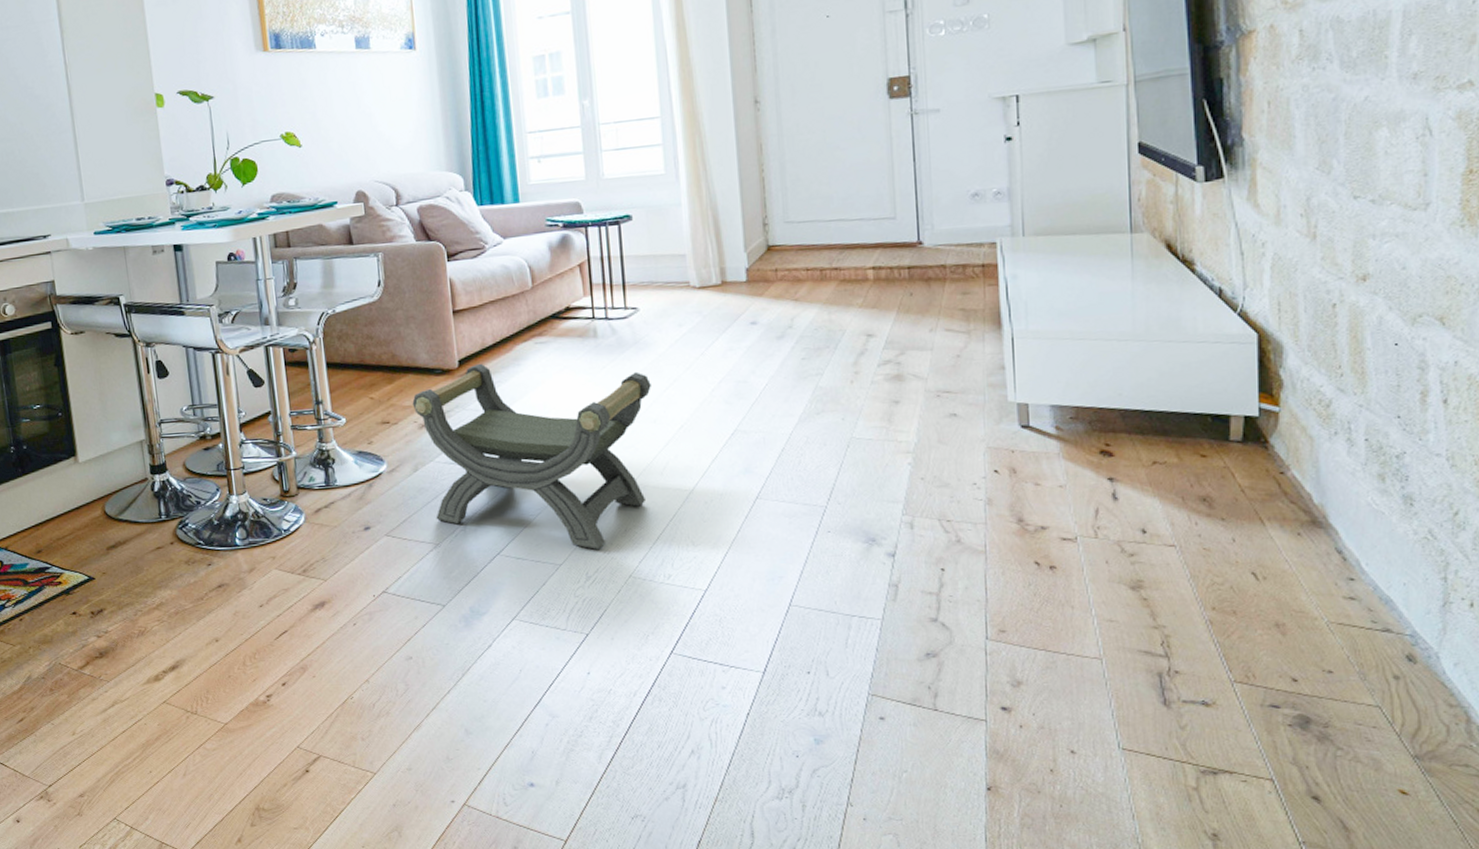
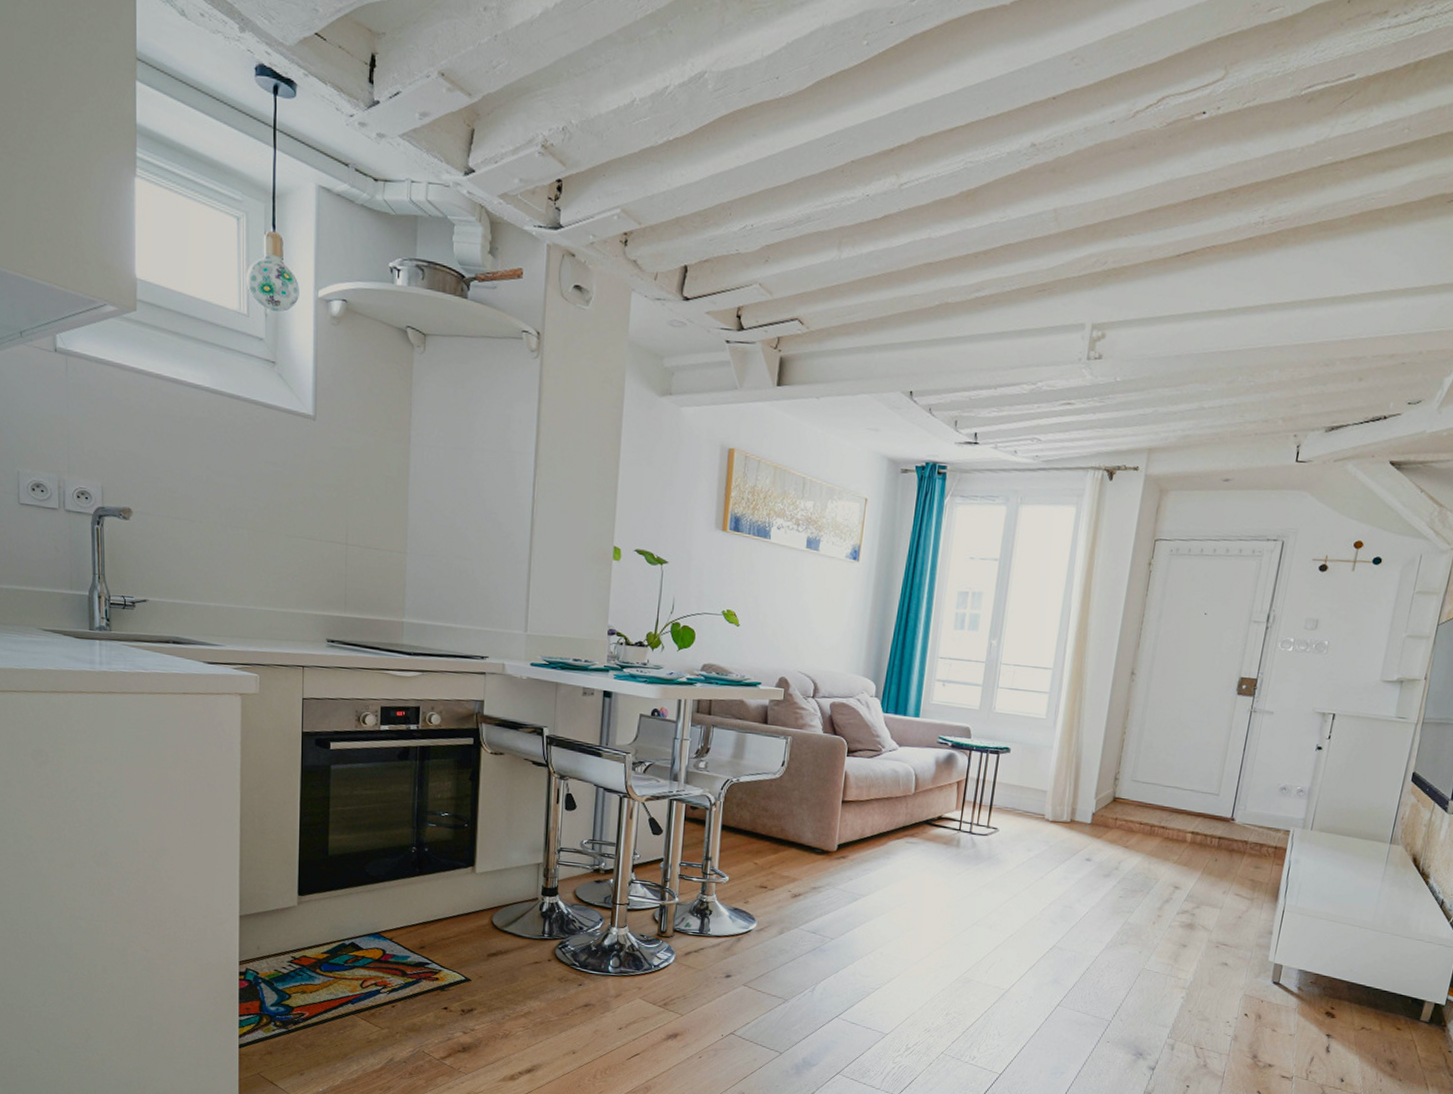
stool: present [412,363,651,551] -> none [790,850,995,1028]

